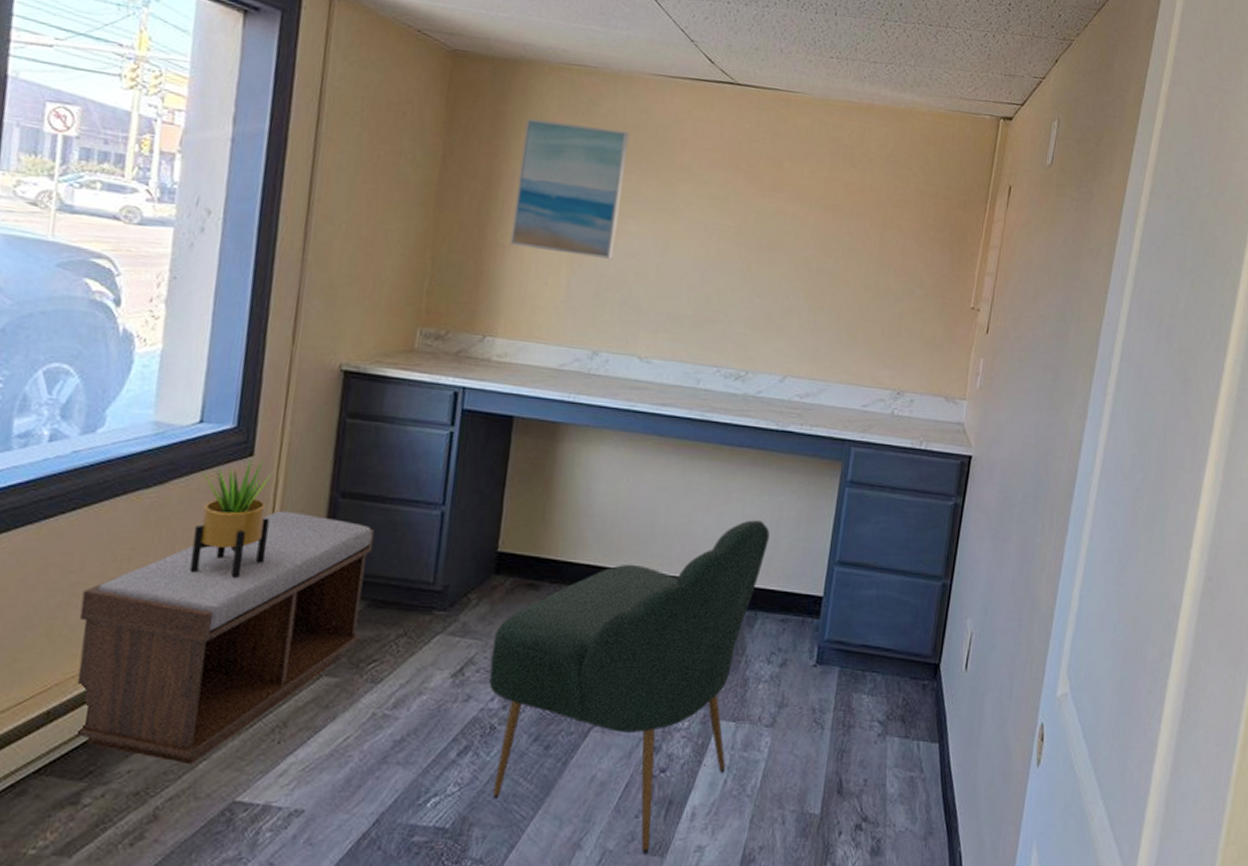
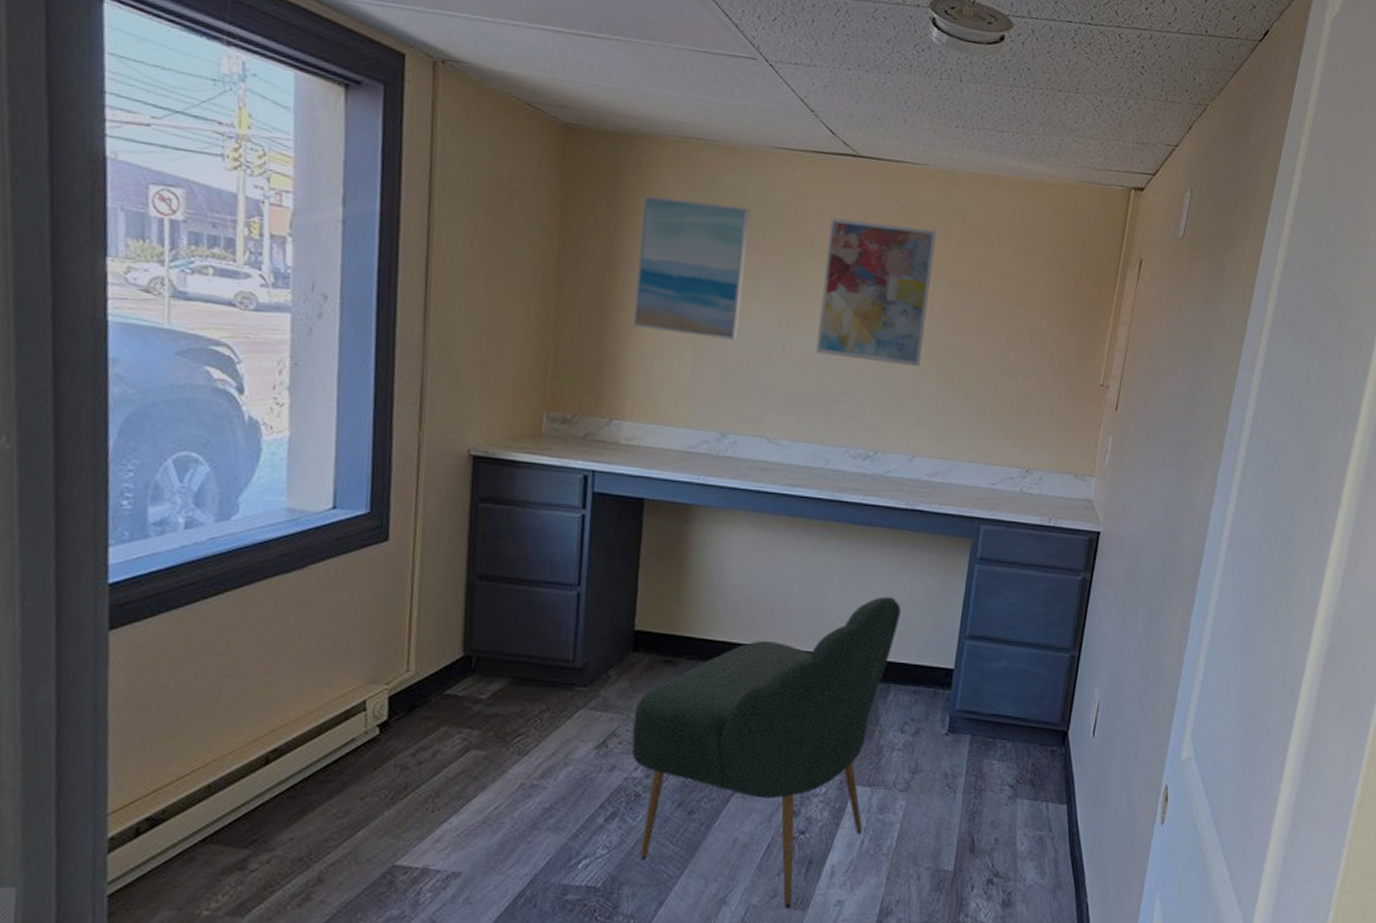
bench: present [73,510,374,765] -> none [230,593,512,833]
potted plant: present [189,458,275,578] -> none [334,542,411,658]
wall art: none [690,141,811,287] -> present [817,217,937,366]

